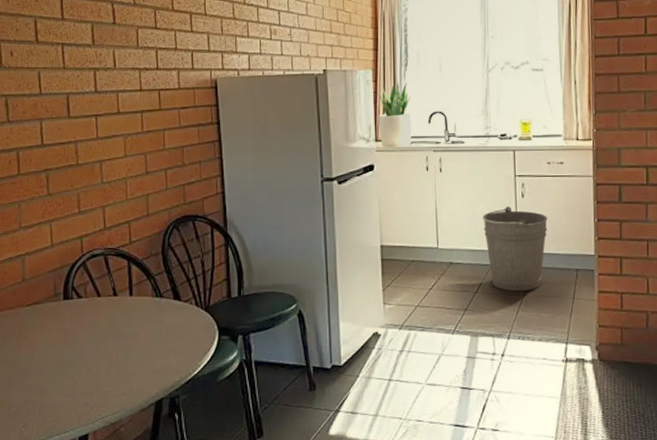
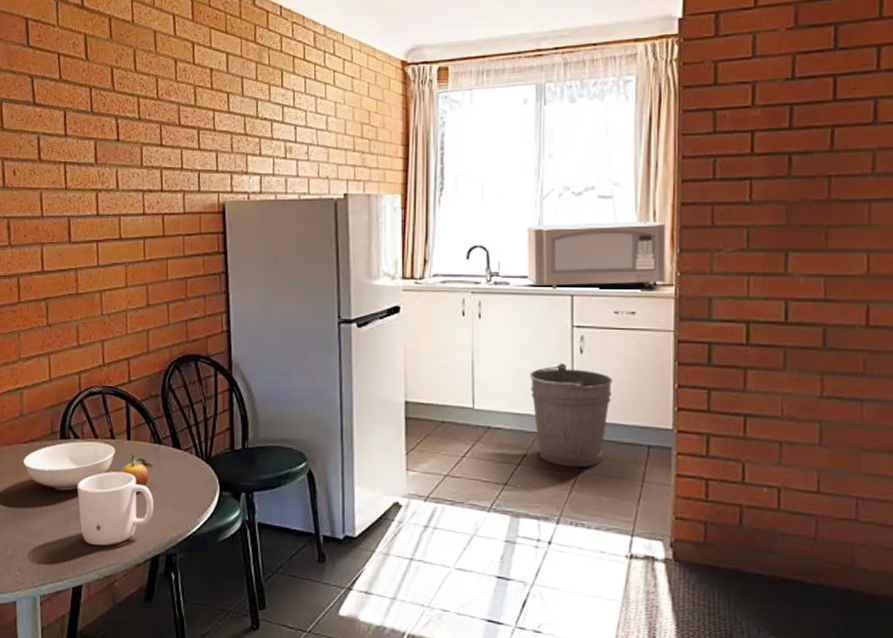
bowl: none [26,299,118,348] -> present [23,441,115,491]
mug: none [81,326,156,395] -> present [76,472,154,546]
fruit: none [124,309,155,337] -> present [121,454,153,486]
planter: present [379,82,412,148] -> none [407,209,446,287]
microwave: none [476,88,585,147] -> present [527,221,666,290]

